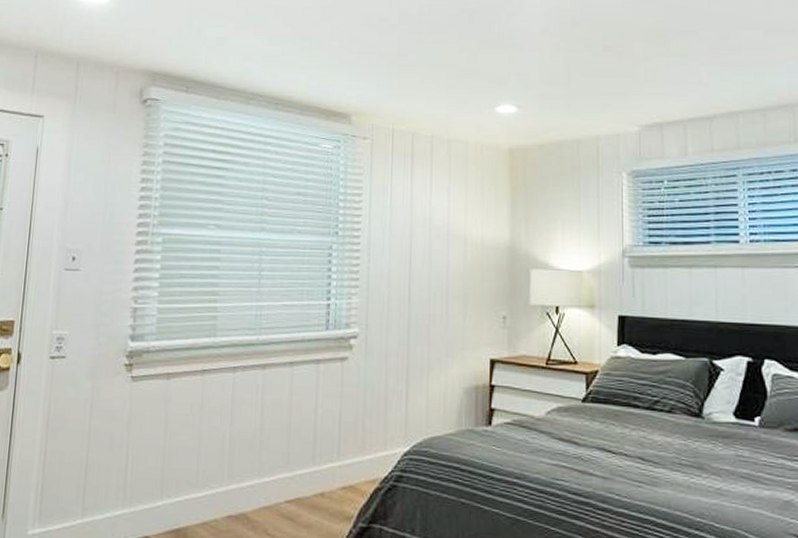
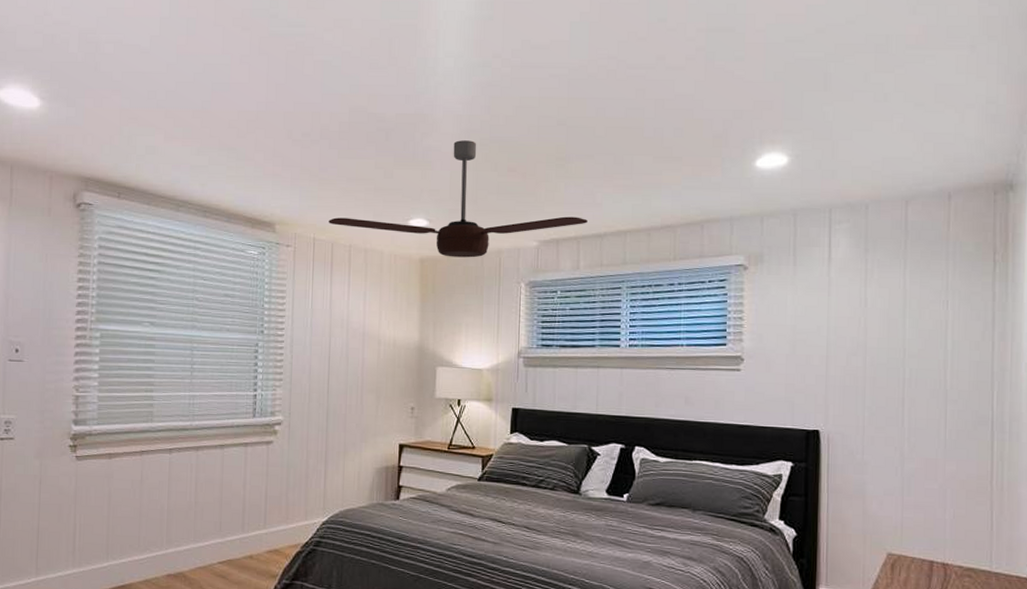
ceiling fan: none [408,20,694,146] -> present [328,140,588,258]

